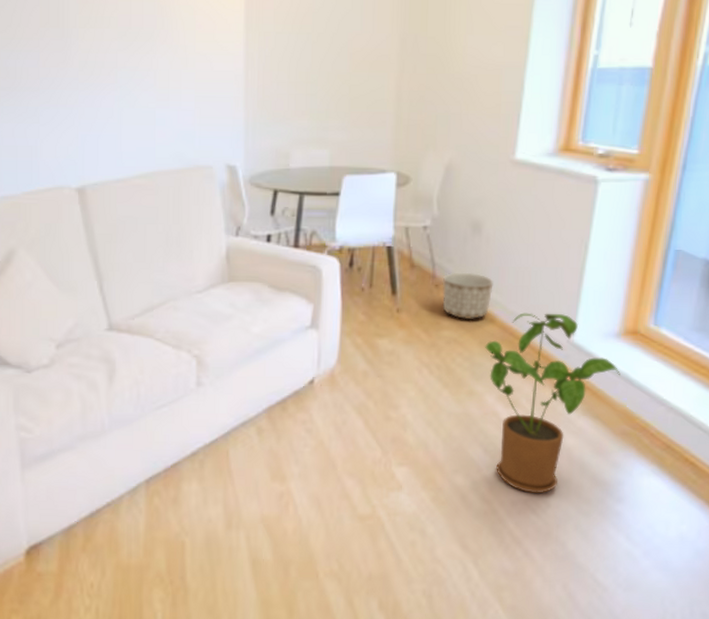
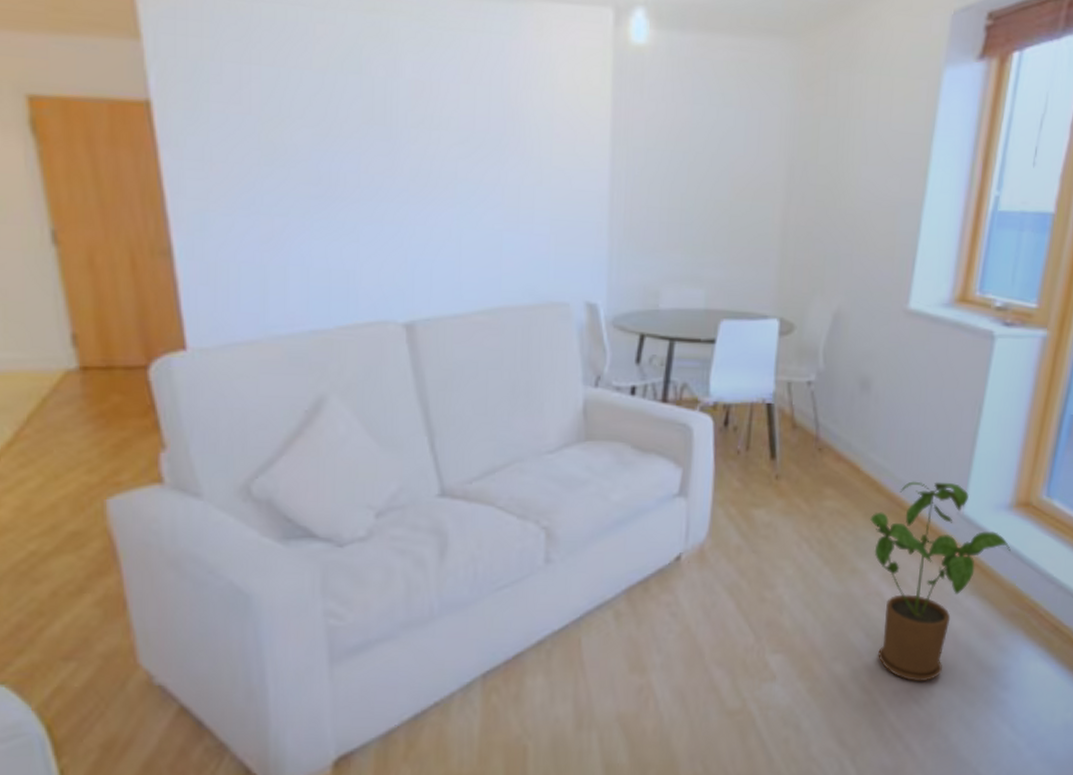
planter: present [442,272,494,319] -> none [826,434,882,488]

